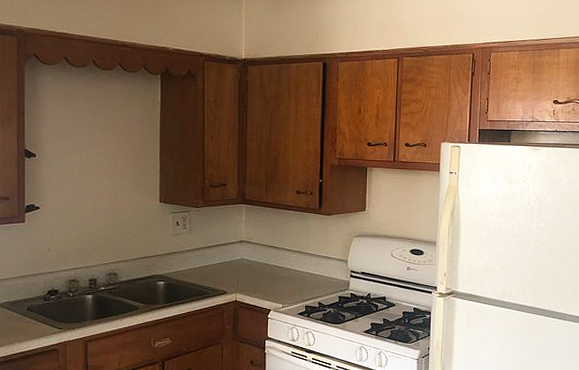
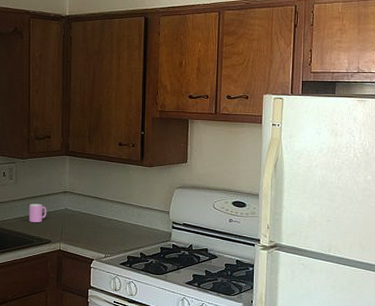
cup: none [204,253,223,273] -> present [29,203,47,222]

